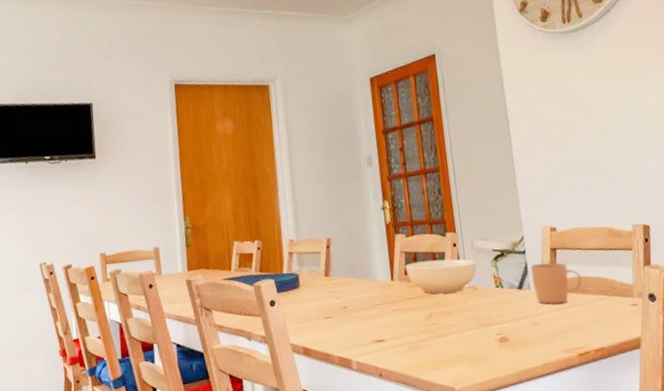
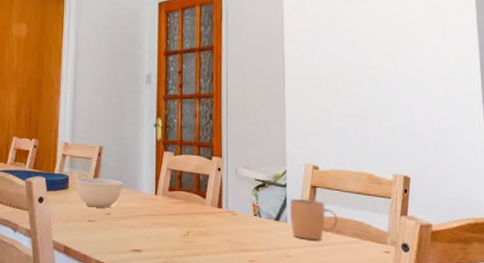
soup bowl: none [306,271,357,303] -> present [75,177,123,208]
bowl: present [405,259,478,294] -> none [169,180,239,215]

